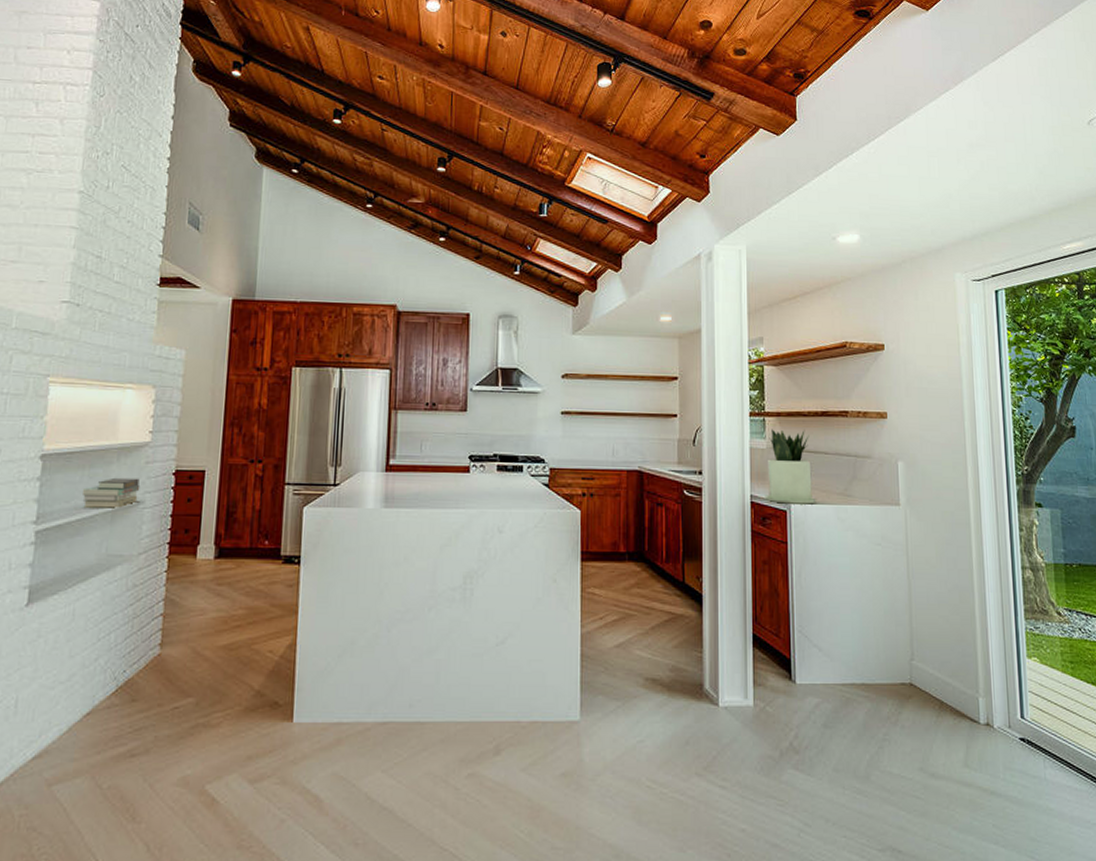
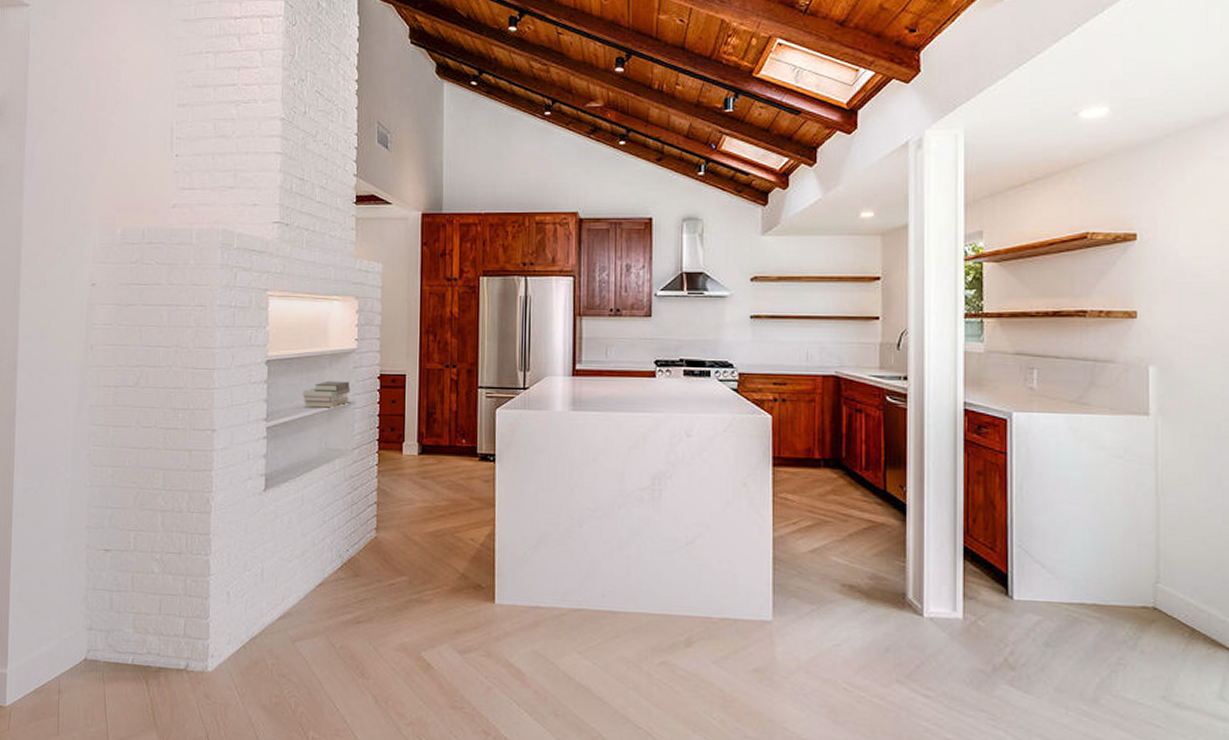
planter: present [764,429,818,504] -> none [980,331,1045,413]

